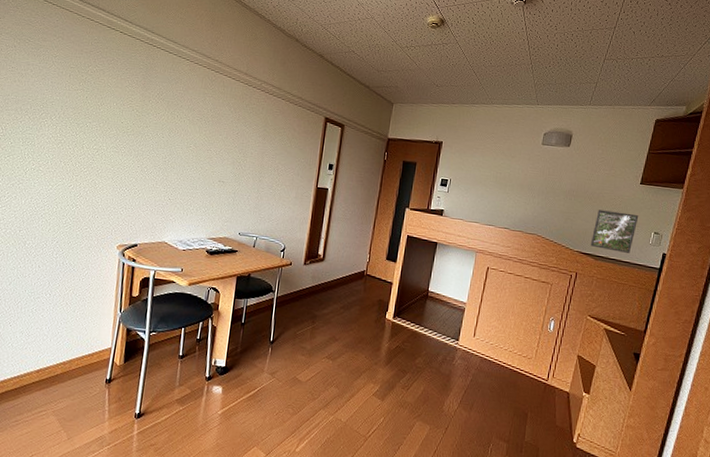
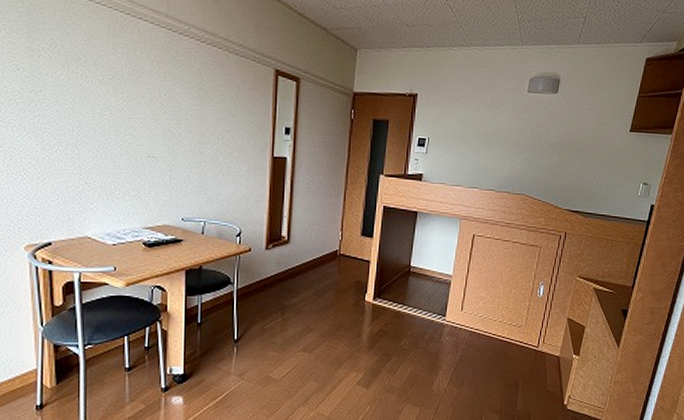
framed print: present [590,209,639,253] -> none [579,162,628,207]

